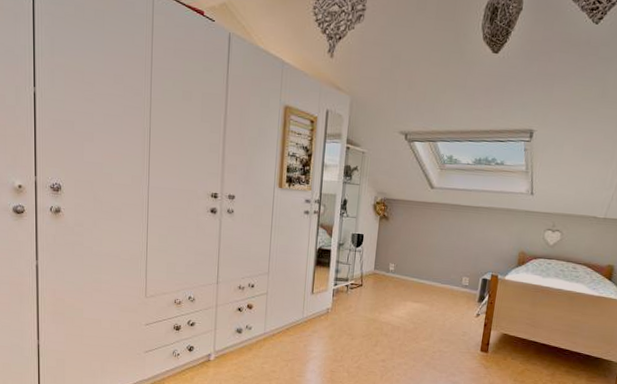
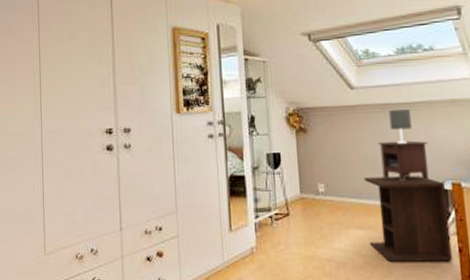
nightstand: none [420,263,487,333] -> present [364,176,453,262]
table lamp: none [441,211,481,270] -> present [378,109,430,182]

